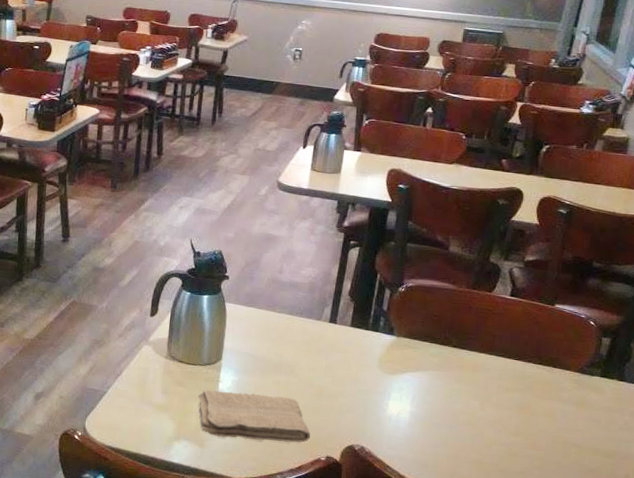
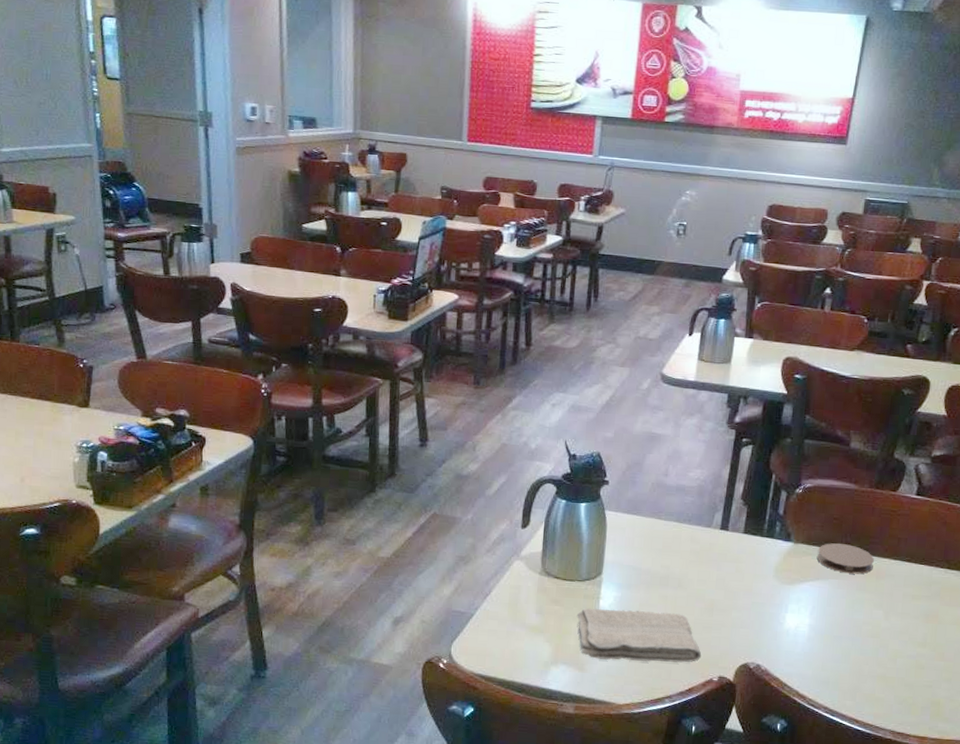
coaster: none [417,337,472,367] -> present [816,543,875,574]

